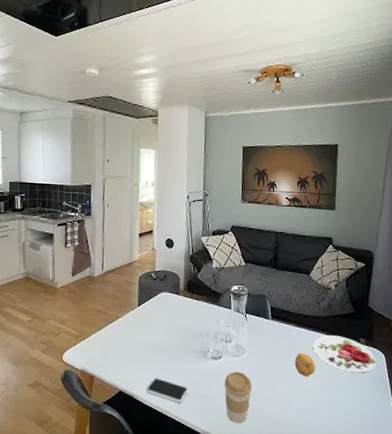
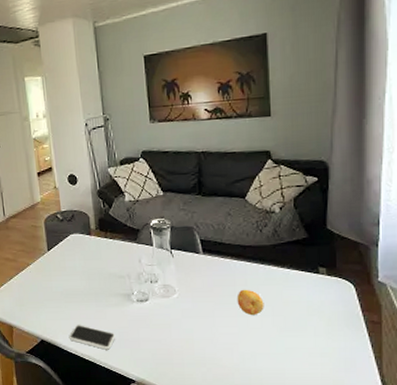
coffee cup: present [224,371,252,423] -> none [155,313,188,369]
plate: present [312,335,377,373] -> none [257,266,345,308]

